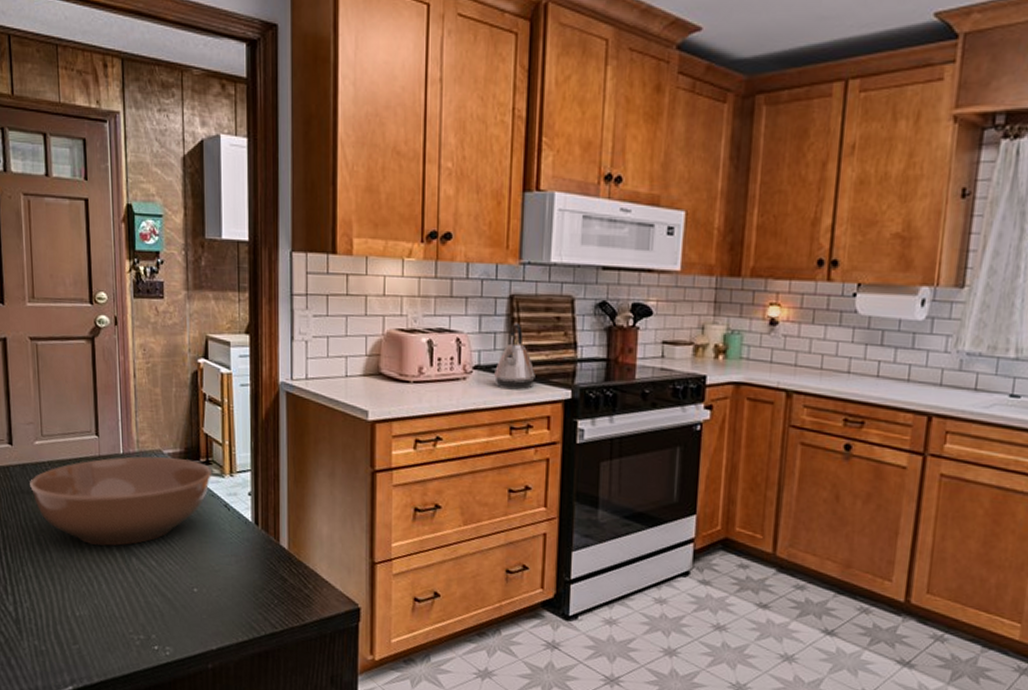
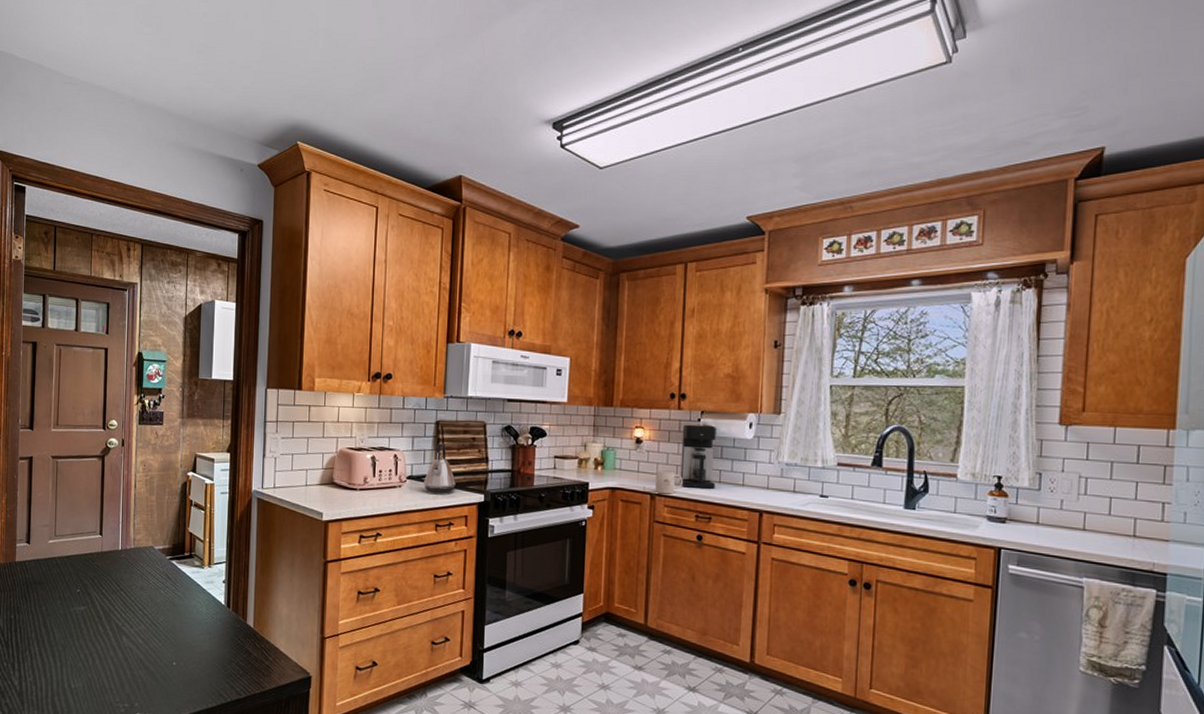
bowl: present [30,456,211,546] -> none [42,551,193,627]
mug: none [792,360,829,392] -> present [654,470,683,494]
coffee maker: none [823,300,877,387] -> present [678,424,716,490]

